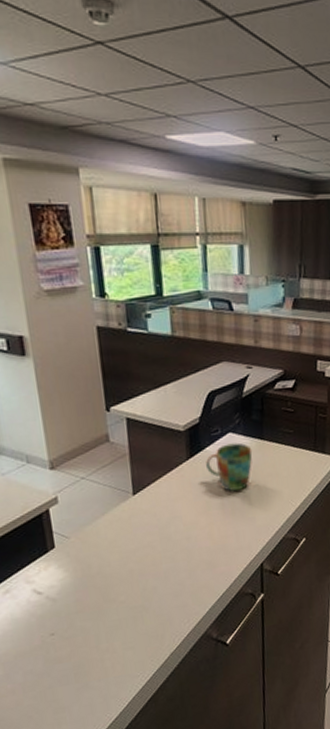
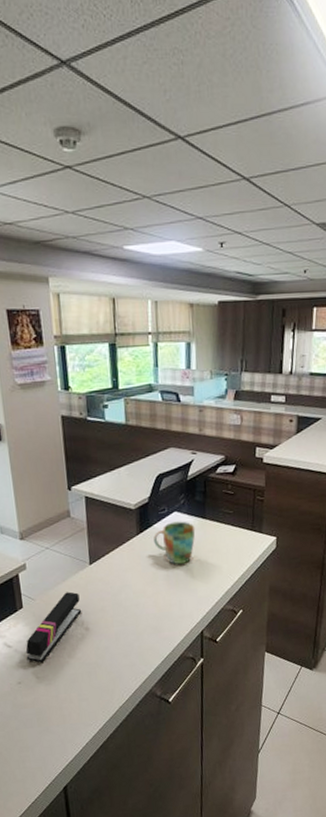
stapler: none [59,526,125,610] -> present [25,591,82,663]

